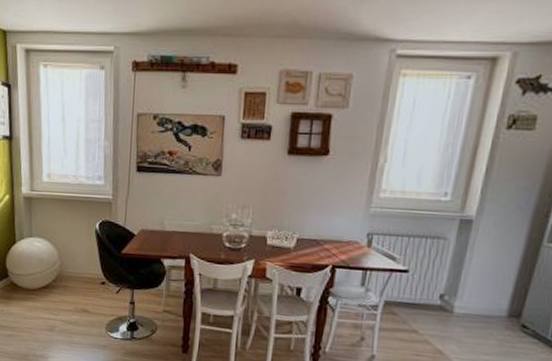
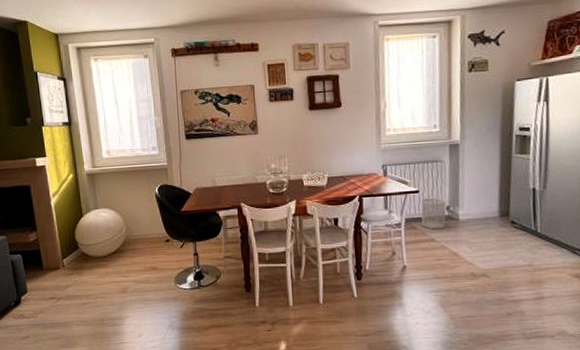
wastebasket: none [404,280,440,320] -> present [421,197,446,230]

